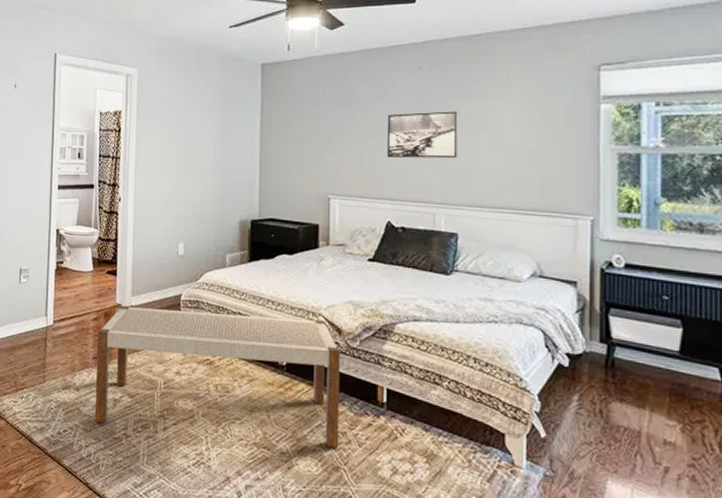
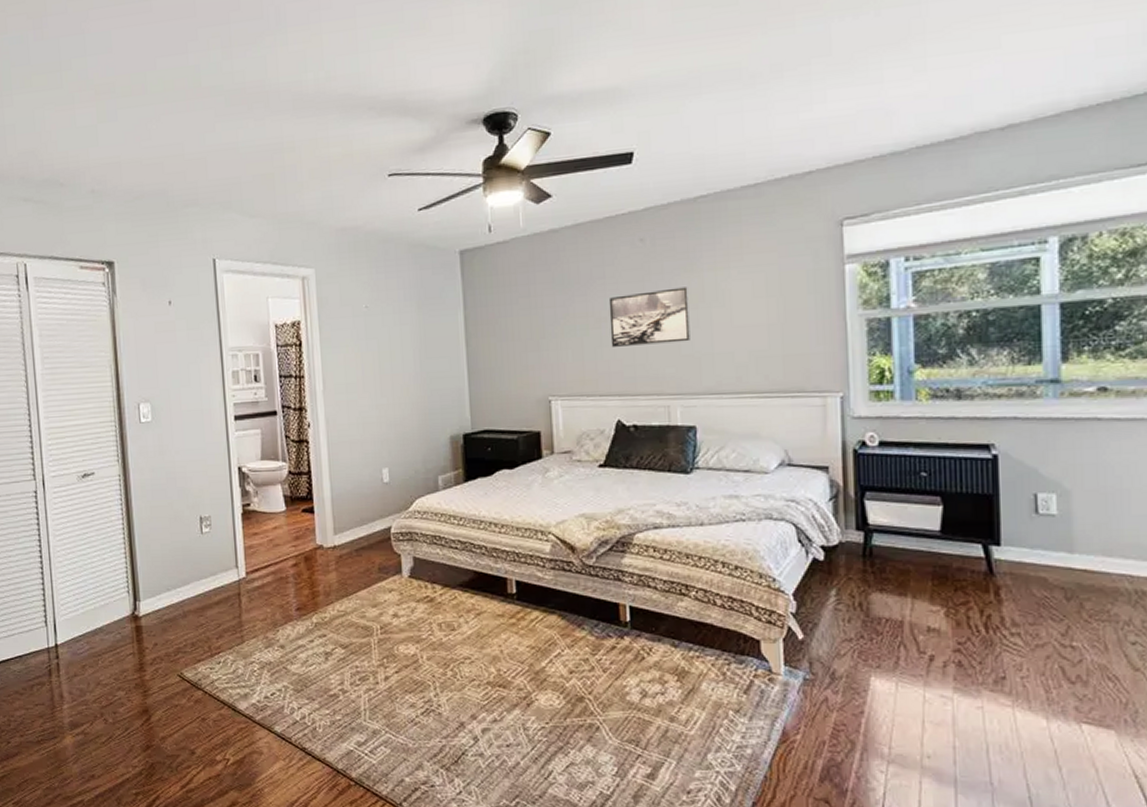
bench: present [95,306,341,448] -> none [299,539,581,680]

